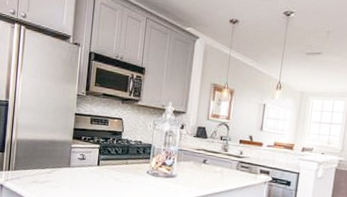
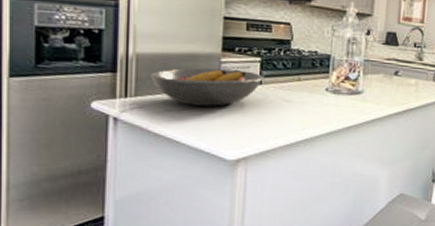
fruit bowl: none [24,151,101,181] -> present [149,67,264,106]

